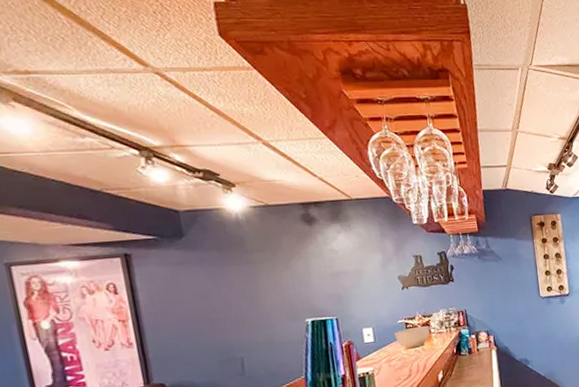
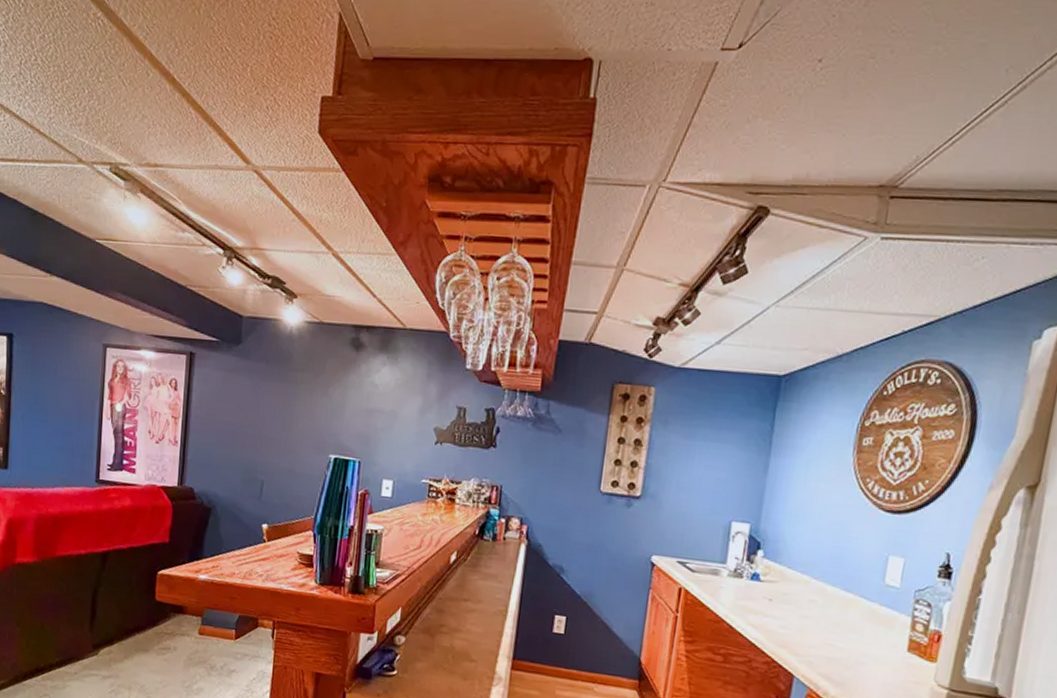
bowl: present [393,325,431,349] -> none [414,490,456,517]

